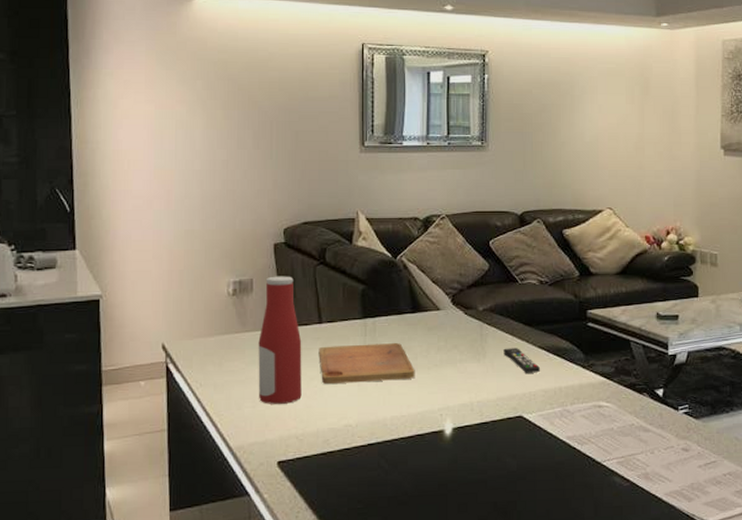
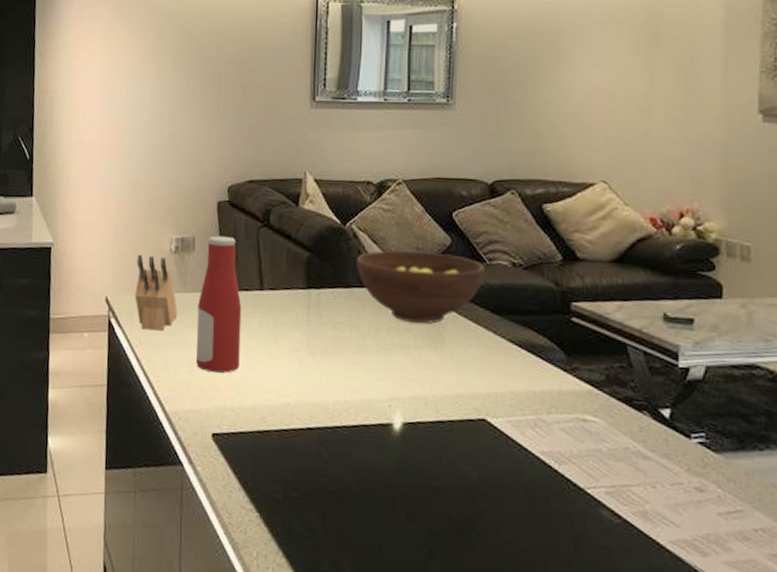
knife block: none [193,300,239,372] -> present [135,254,178,331]
cutting board: present [318,343,415,384] -> none [258,315,362,361]
fruit bowl: none [408,277,517,340] -> present [357,250,485,324]
remote control: present [503,348,540,373] -> none [465,337,509,371]

